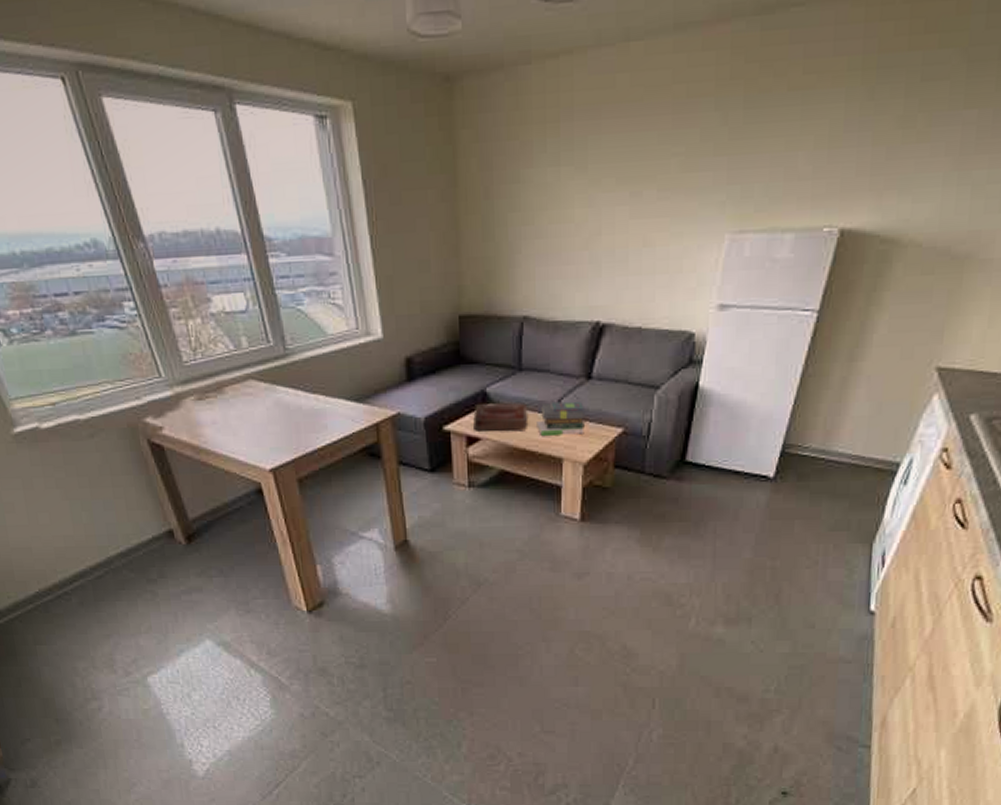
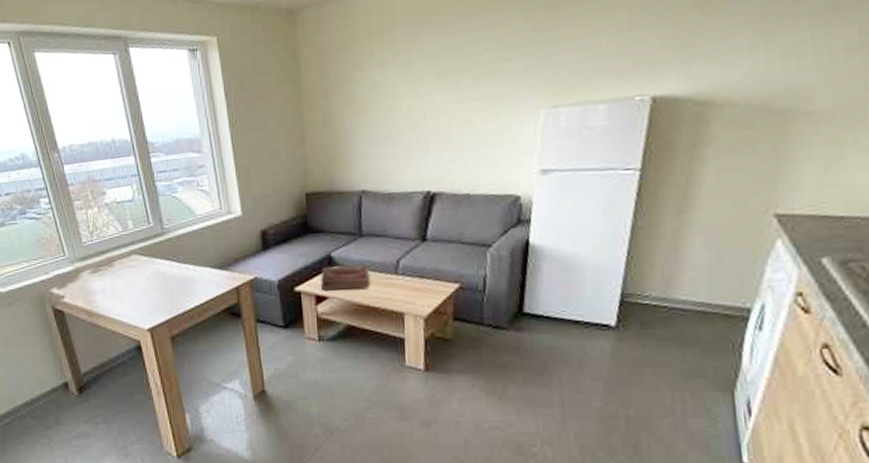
books: present [537,401,586,436] -> none [378,261,423,293]

